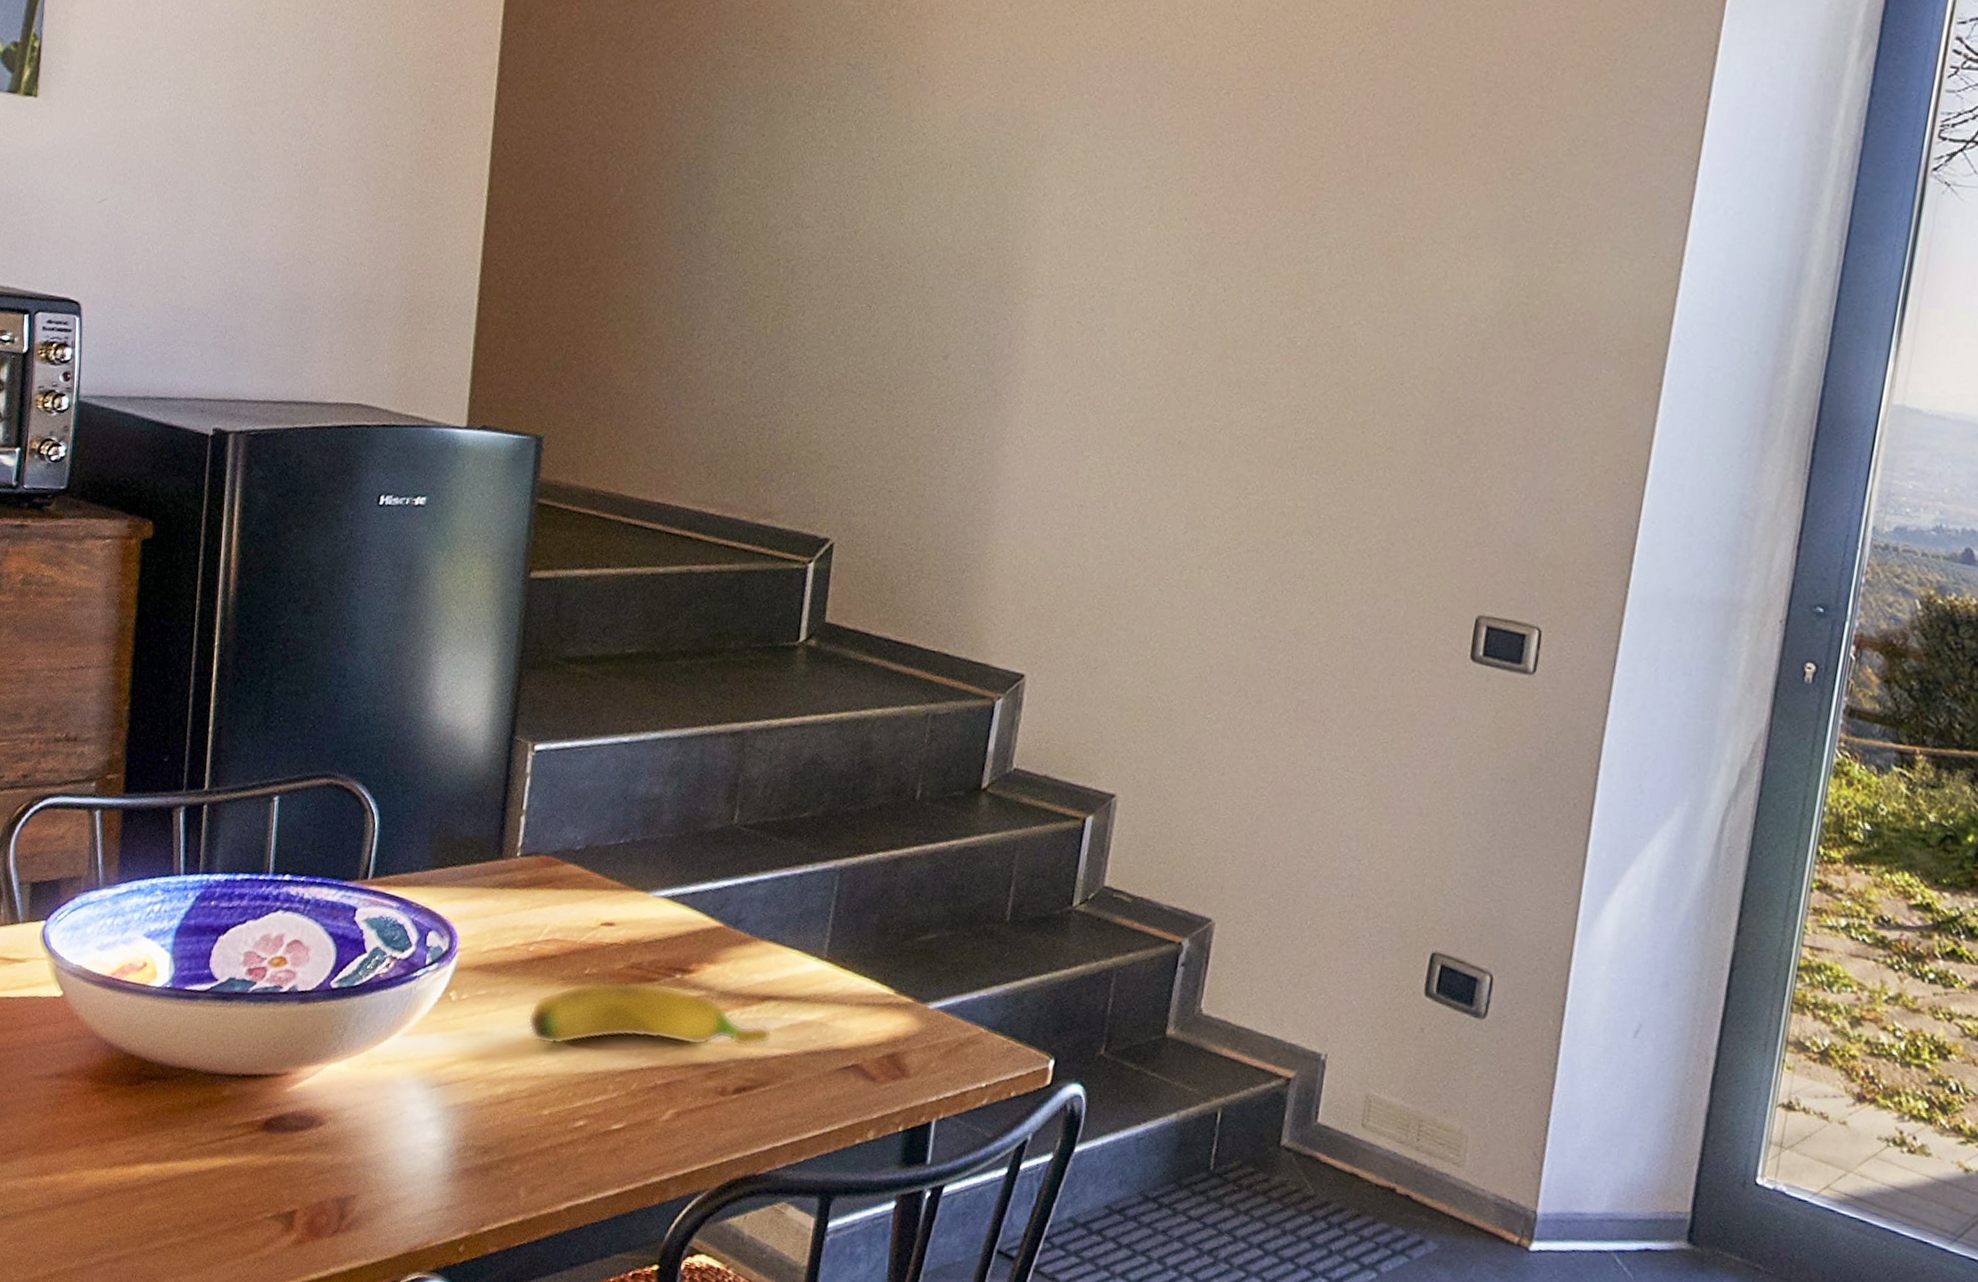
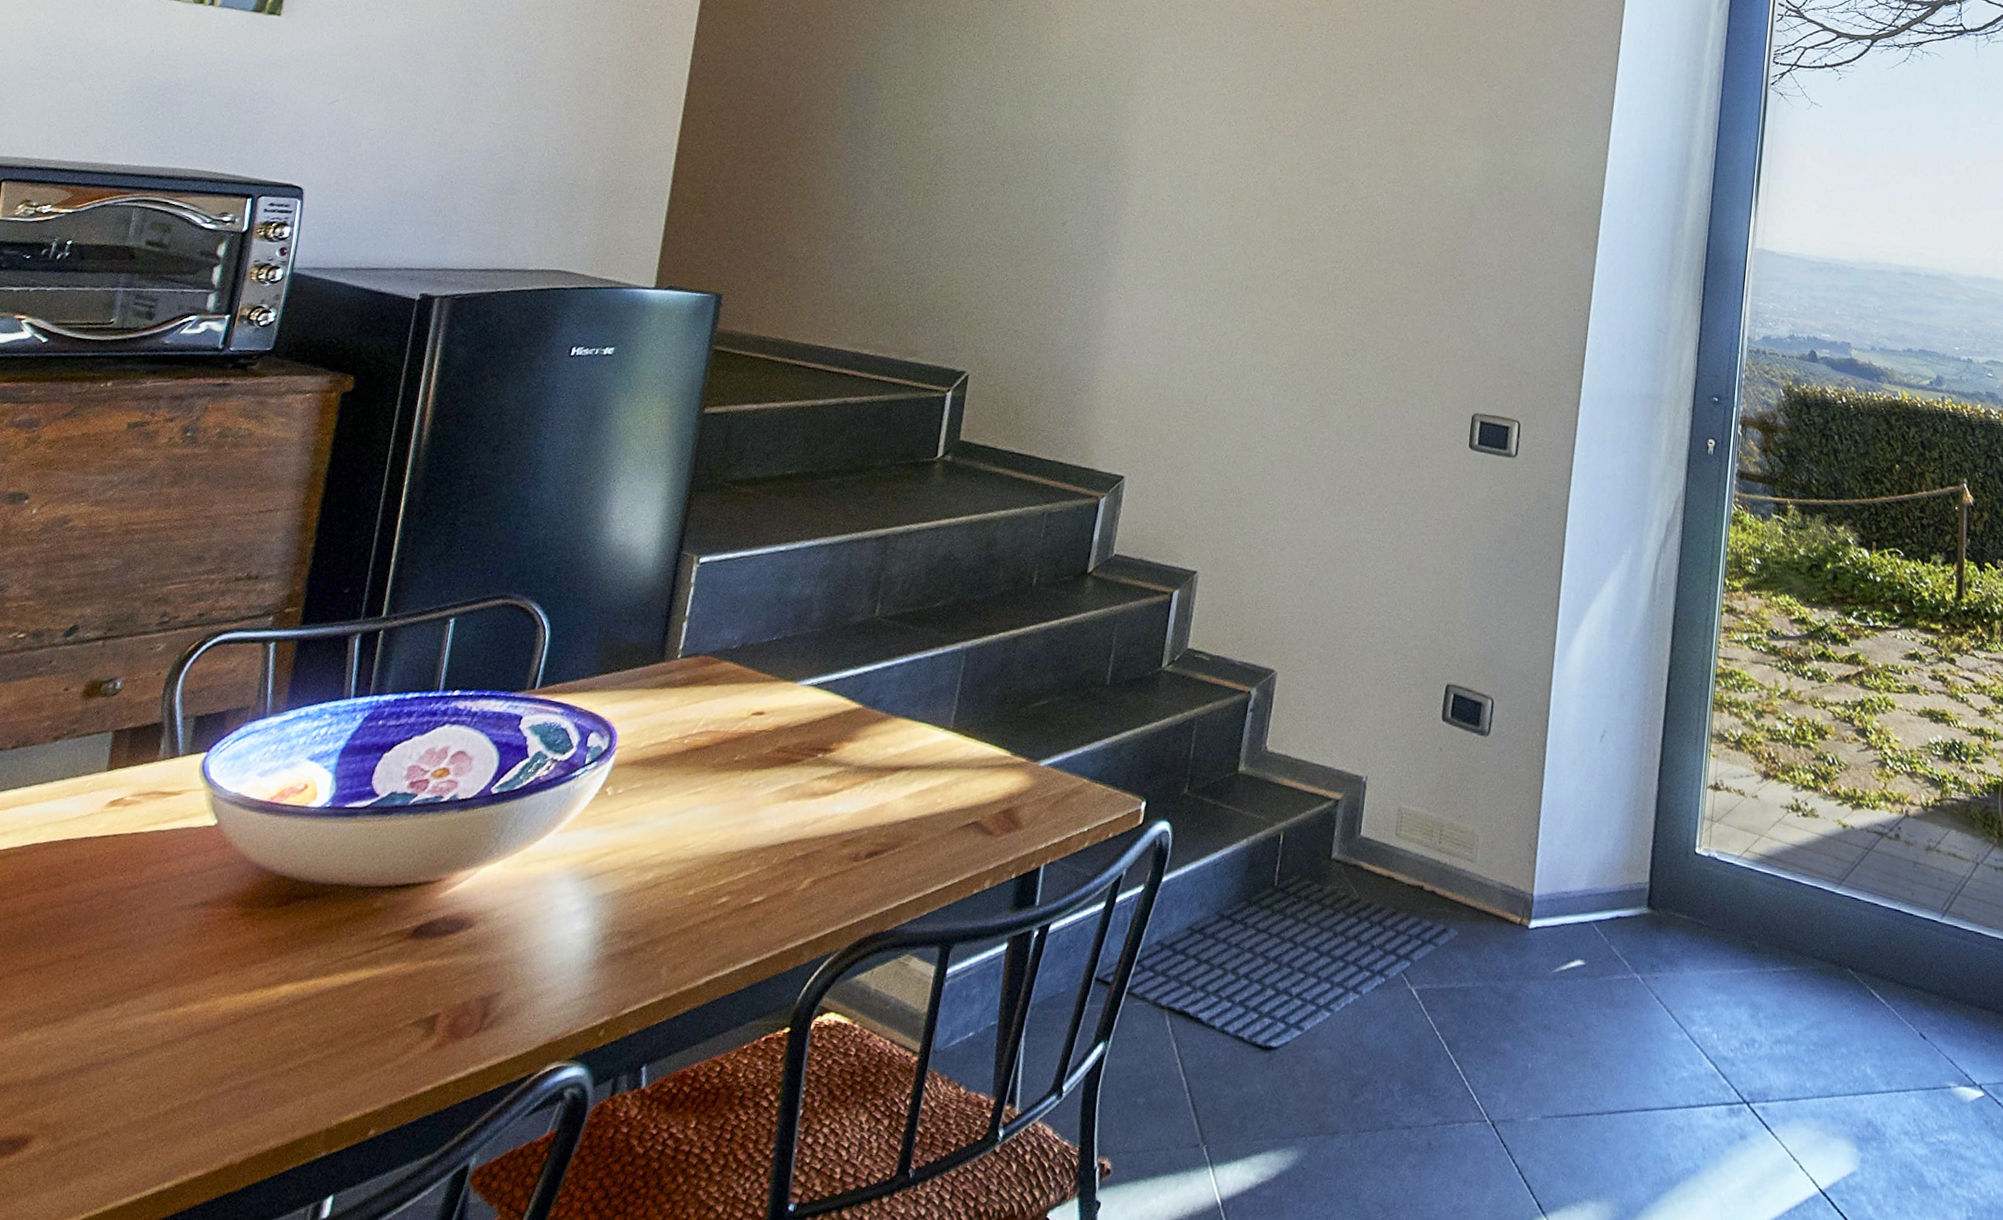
banana: present [527,980,773,1047] -> none [678,763,903,830]

